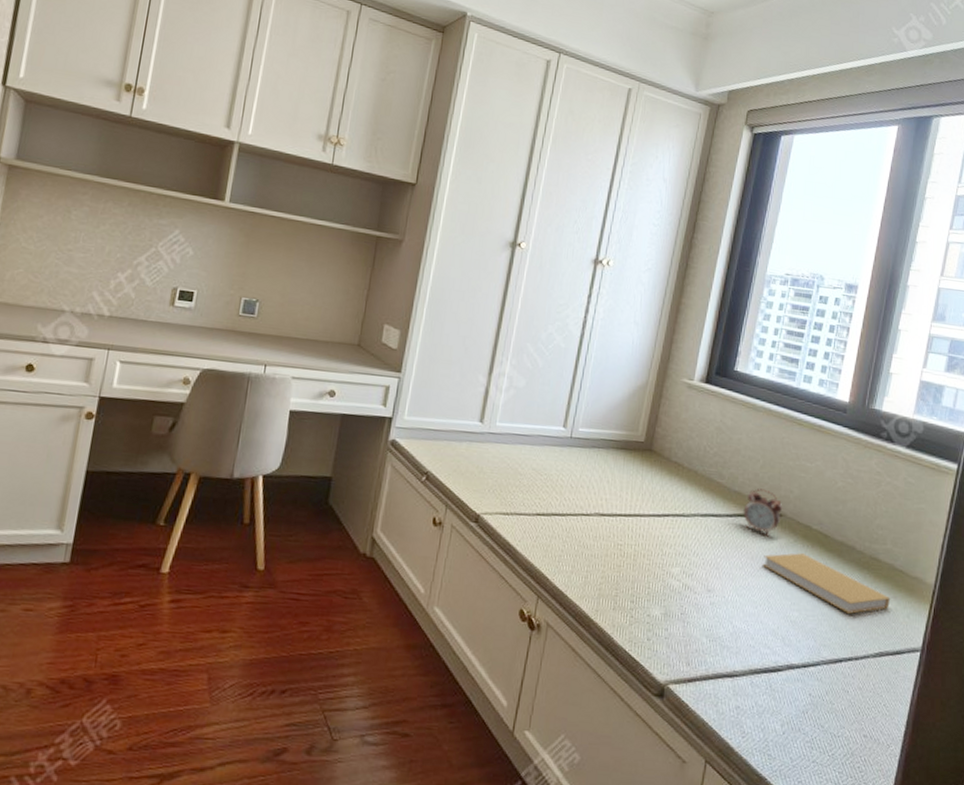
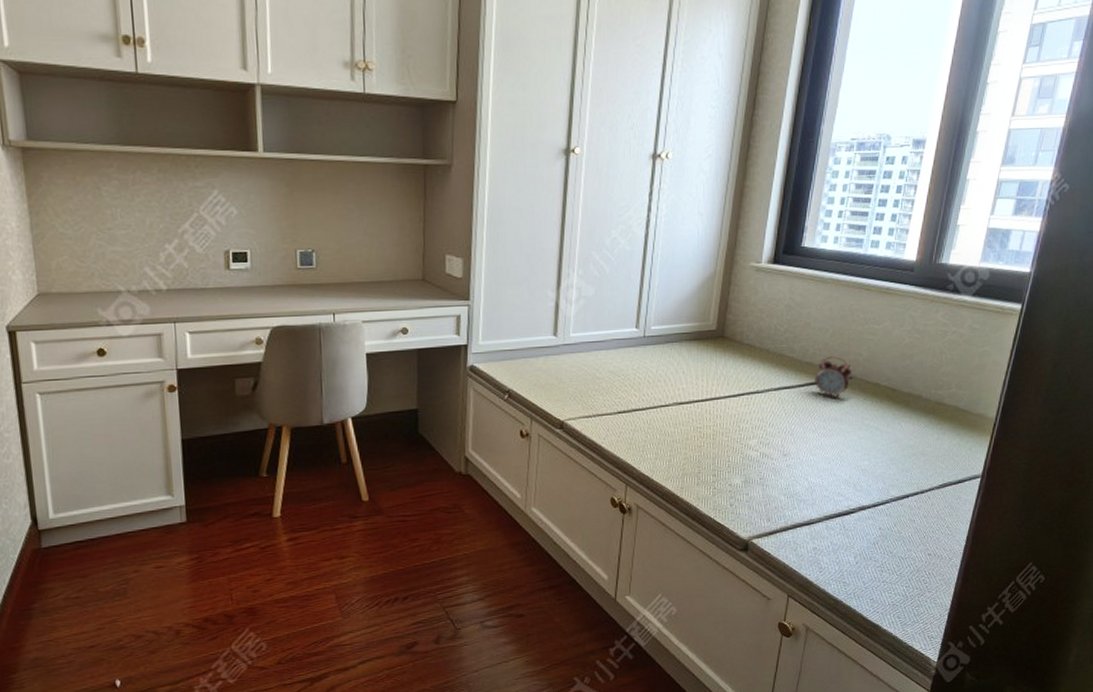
book: present [762,553,890,614] -> none [834,409,954,455]

